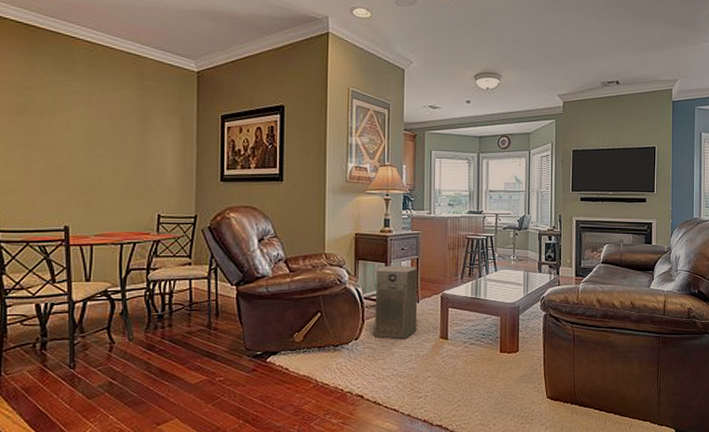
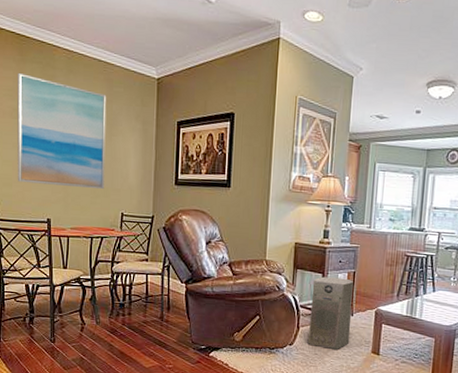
wall art: none [24,65,138,191] -> present [17,72,107,190]

